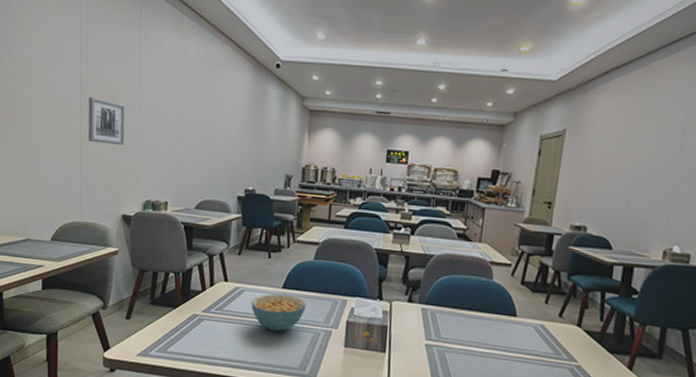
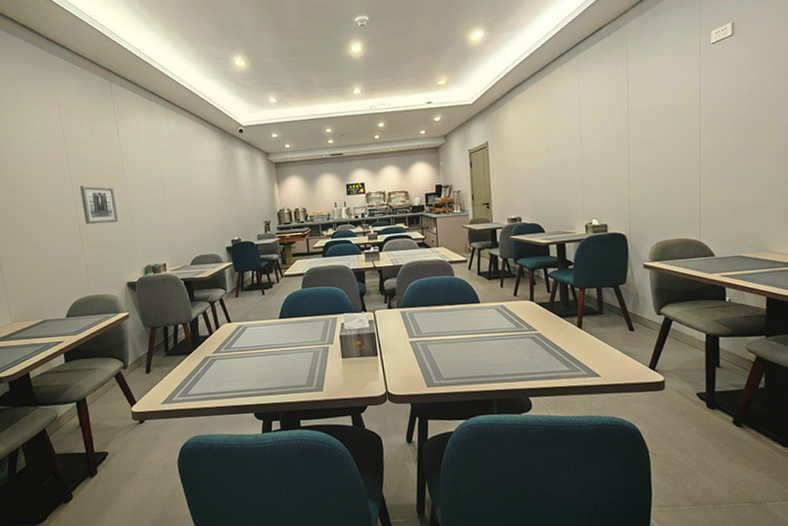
cereal bowl: present [251,294,307,332] -> none [255,323,303,358]

